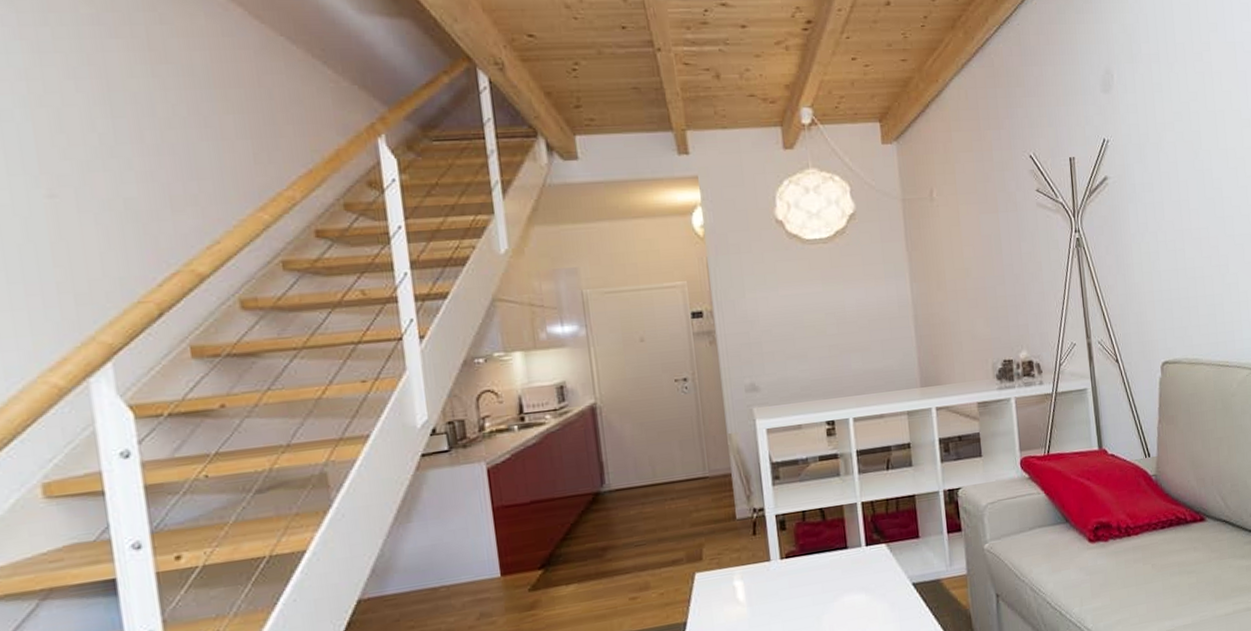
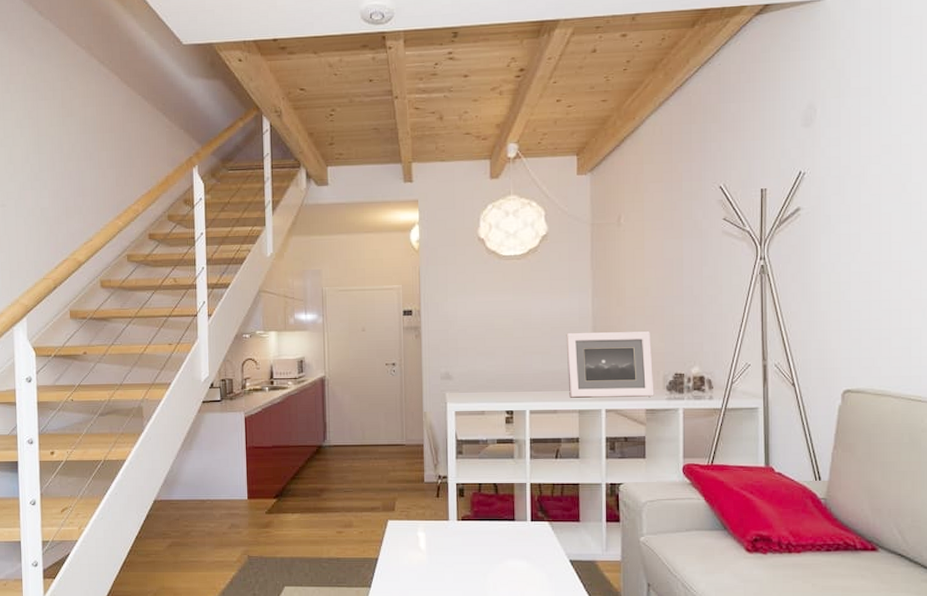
picture frame: none [885,316,985,399] -> present [566,331,654,398]

